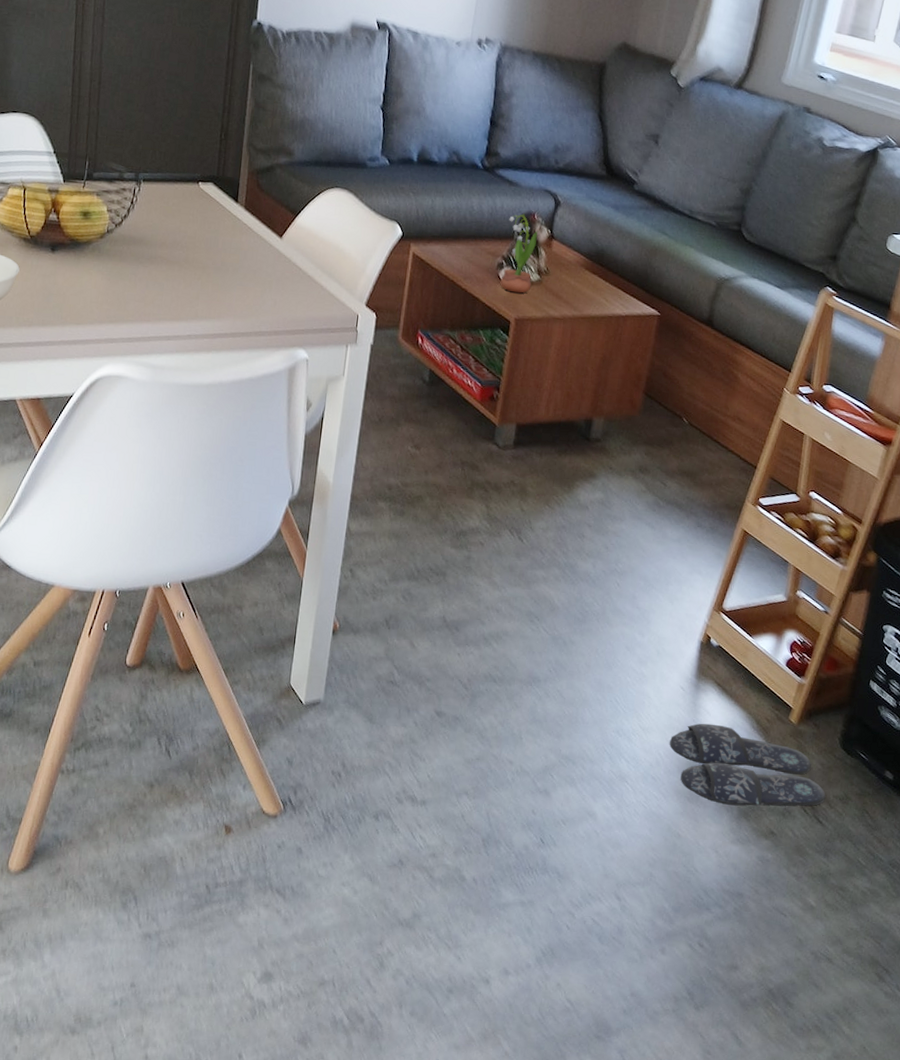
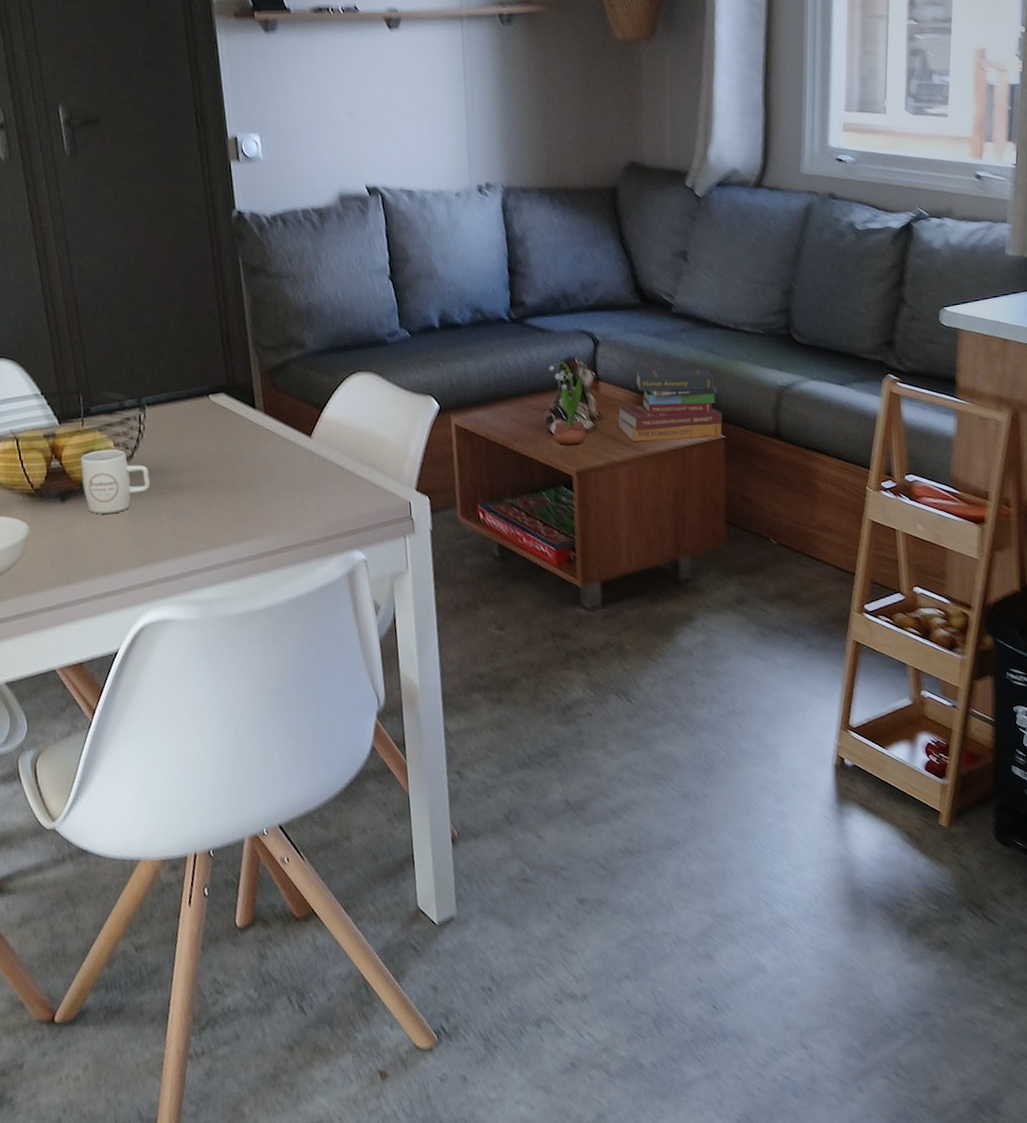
mug: none [72,212,133,272] -> present [80,449,151,515]
books: none [561,235,664,314] -> present [618,368,723,442]
slippers: present [670,723,826,806] -> none [824,845,991,926]

